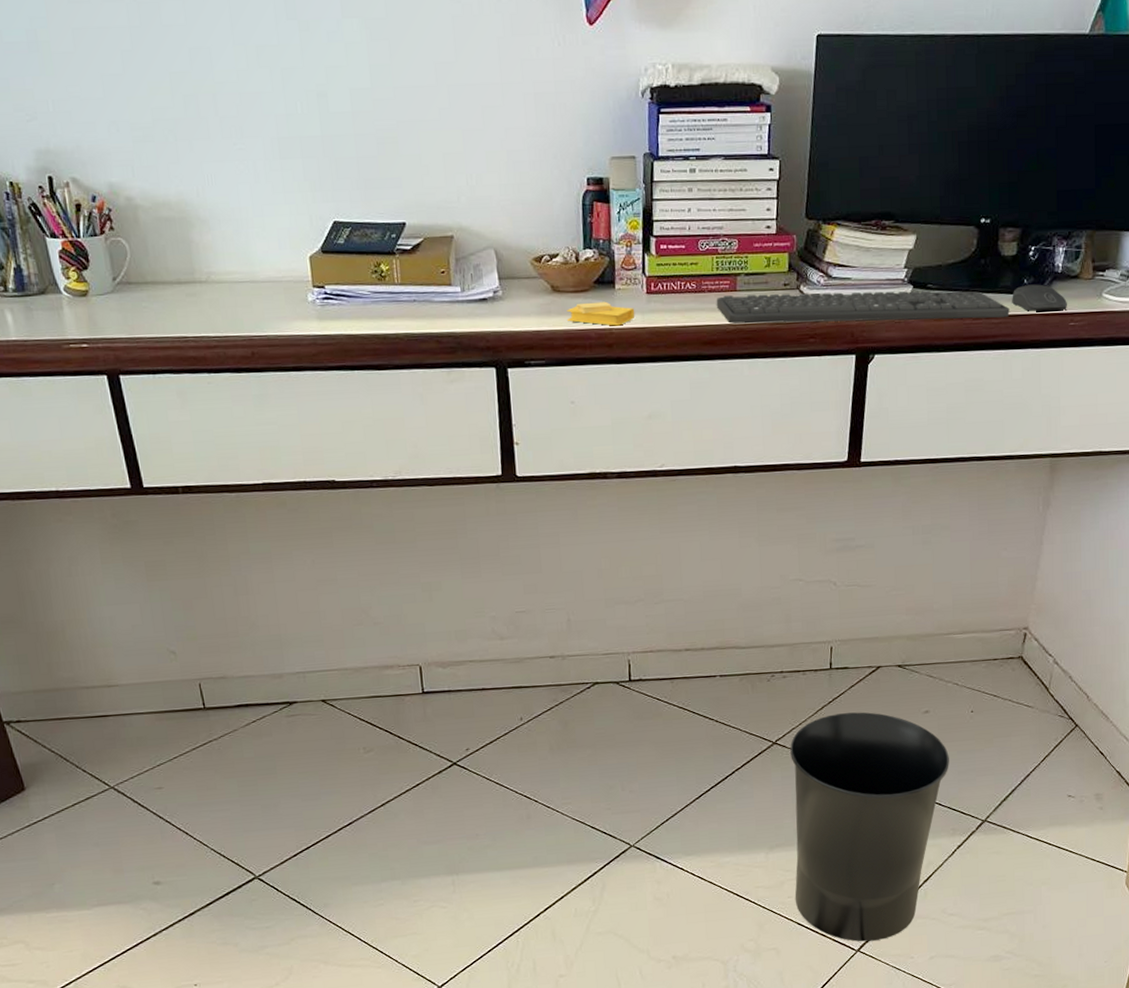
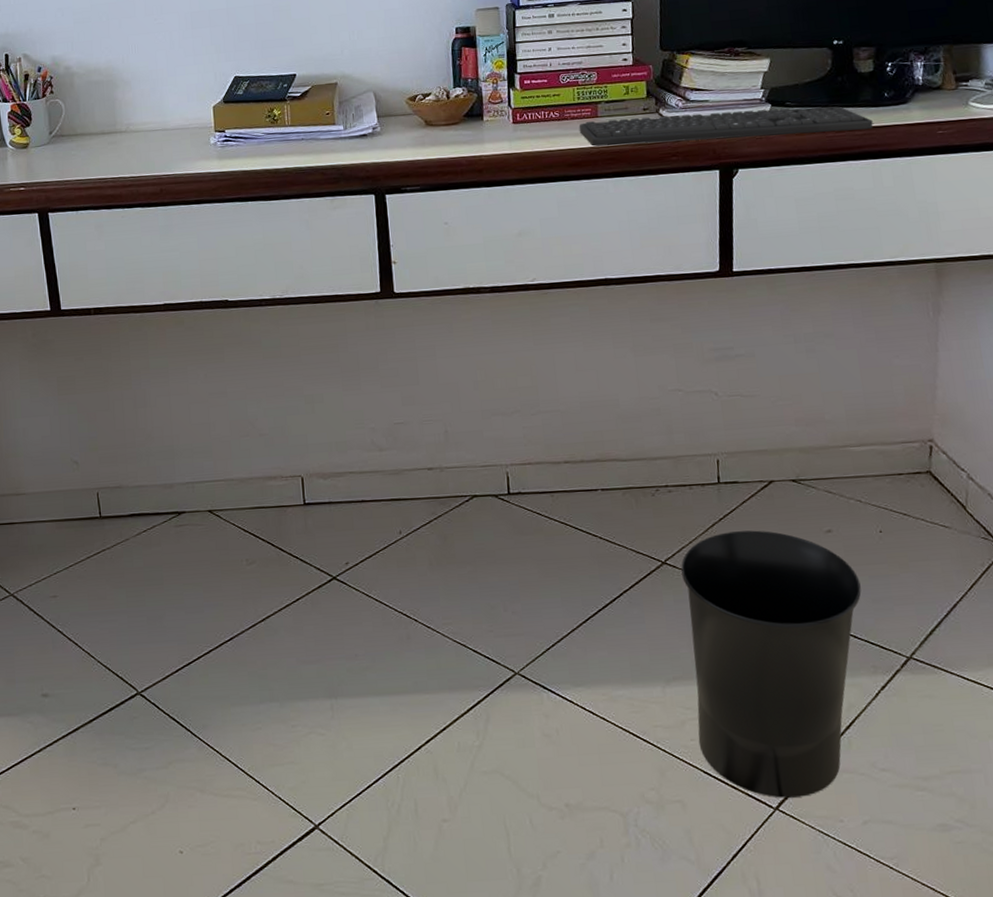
sticky notes: present [566,301,635,326] -> none [439,132,503,154]
computer mouse: present [1012,284,1067,312] -> none [873,96,933,123]

